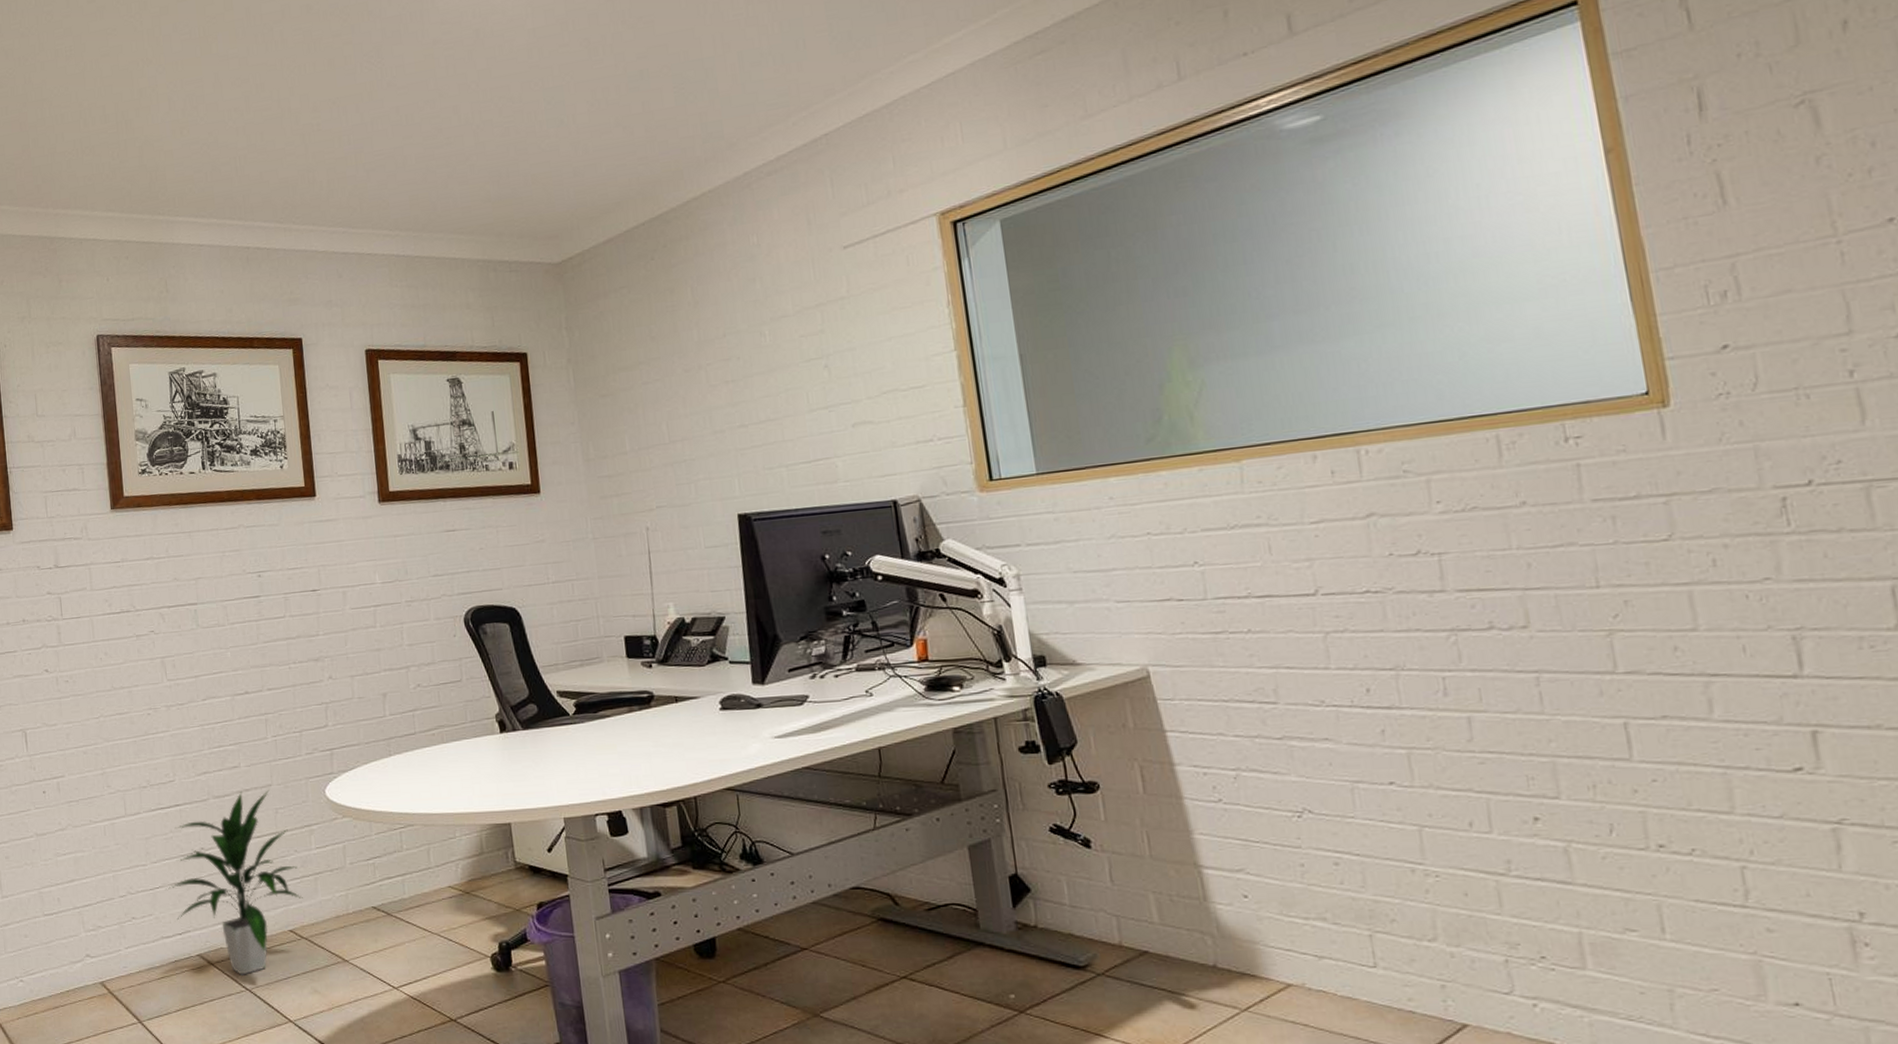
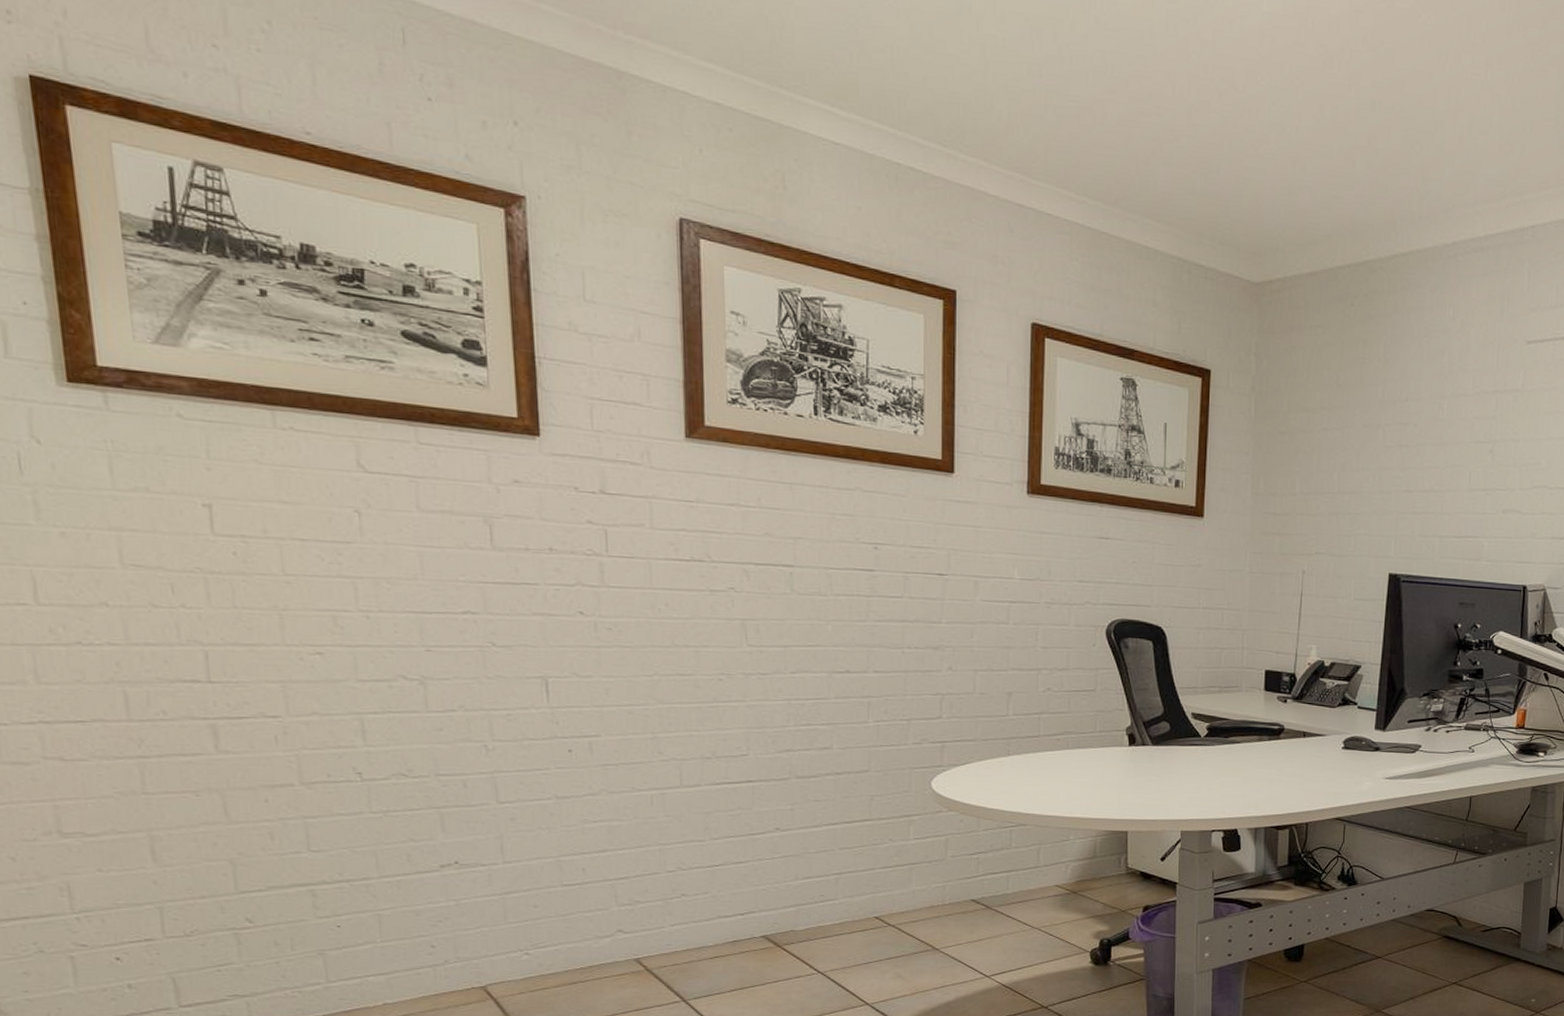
indoor plant: present [166,789,303,975] -> none [728,774,894,958]

